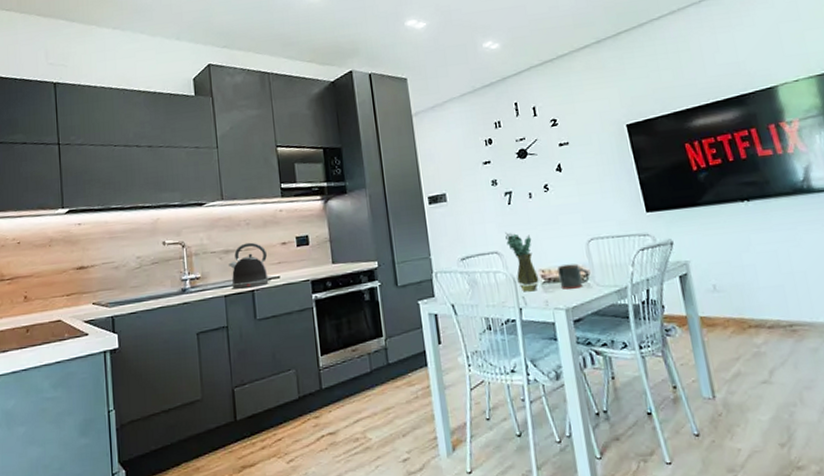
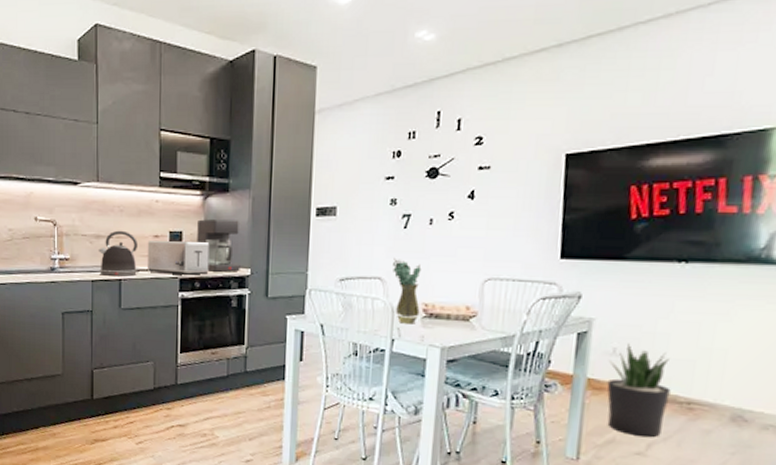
toaster: none [275,241,338,279] -> present [146,240,210,276]
coffee maker: none [321,218,368,270] -> present [197,219,240,272]
mug: present [557,264,590,290] -> none [441,302,477,328]
planter: none [713,279,778,365] -> present [607,343,671,437]

